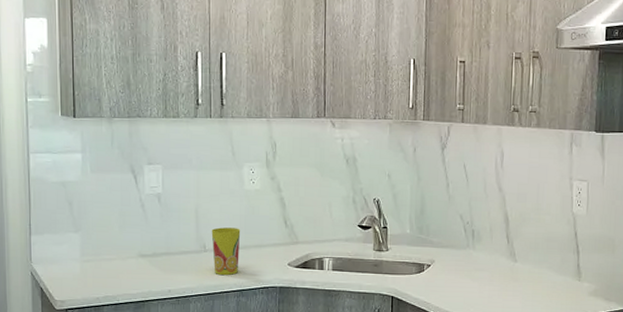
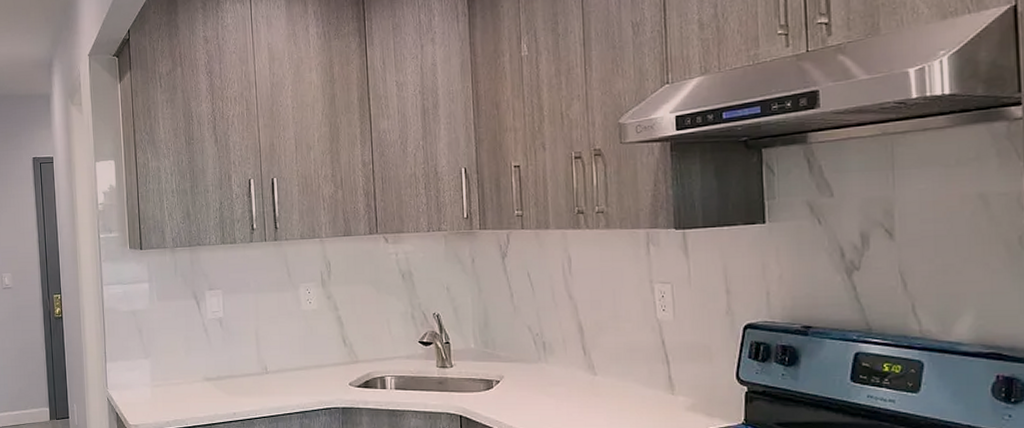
cup: present [211,227,241,276] -> none [271,349,301,397]

